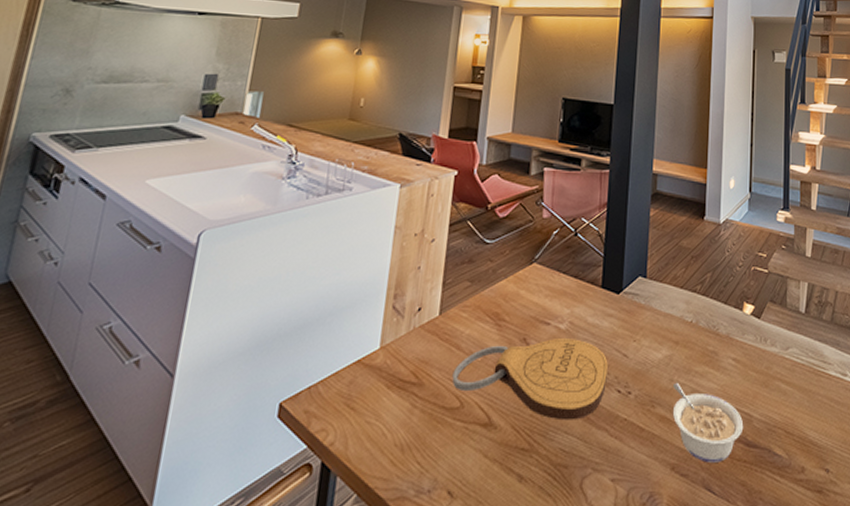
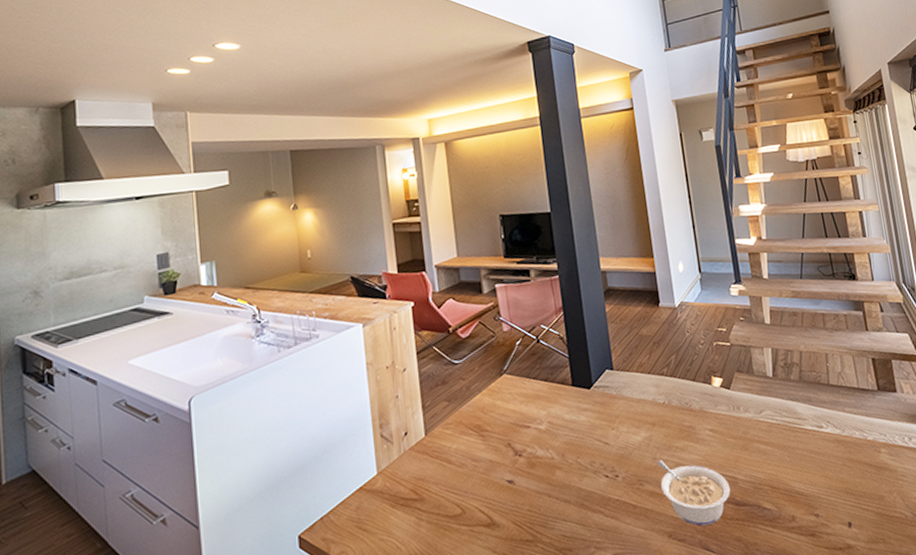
cutting board: present [452,339,608,421] -> none [449,436,594,511]

